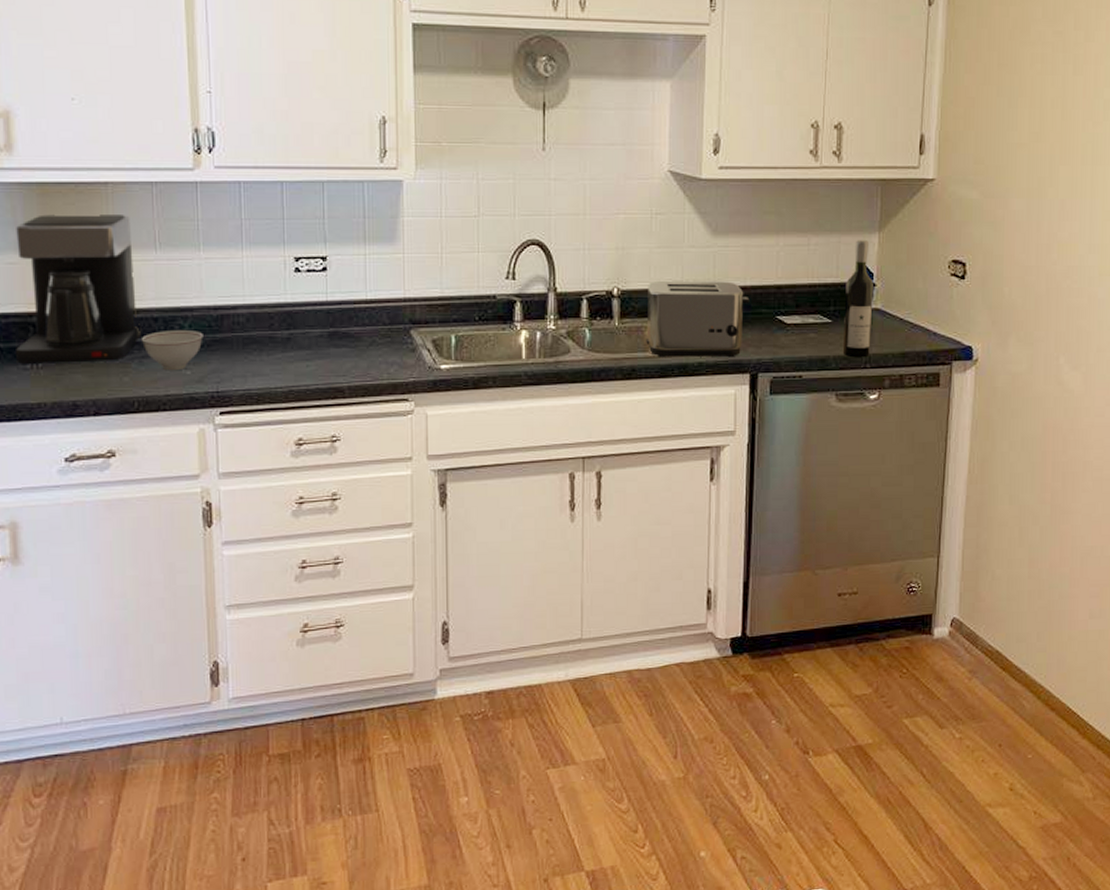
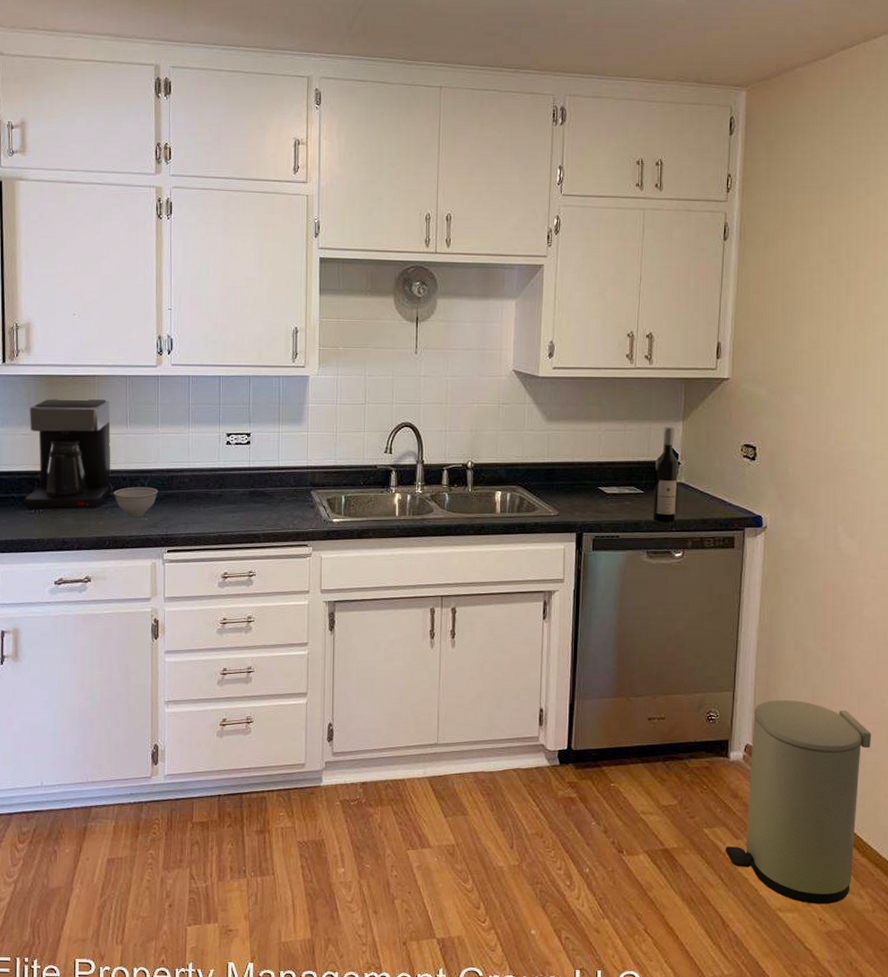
toaster: present [646,281,750,358] -> none [493,457,577,520]
pedal bin: none [927,564,1096,796] -> present [725,700,872,905]

